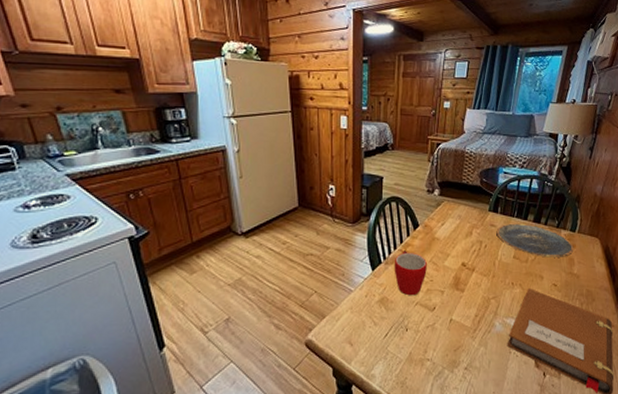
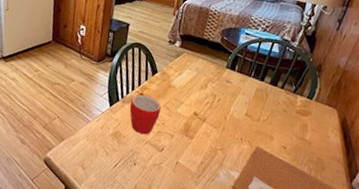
plate: present [496,223,574,258] -> none [231,82,309,122]

